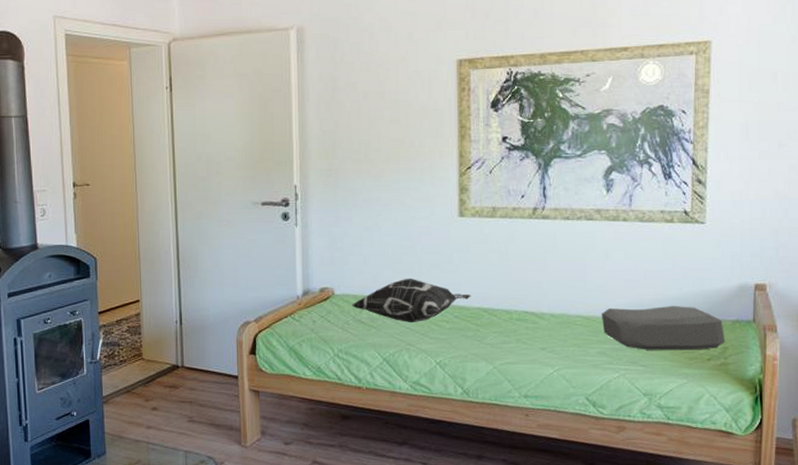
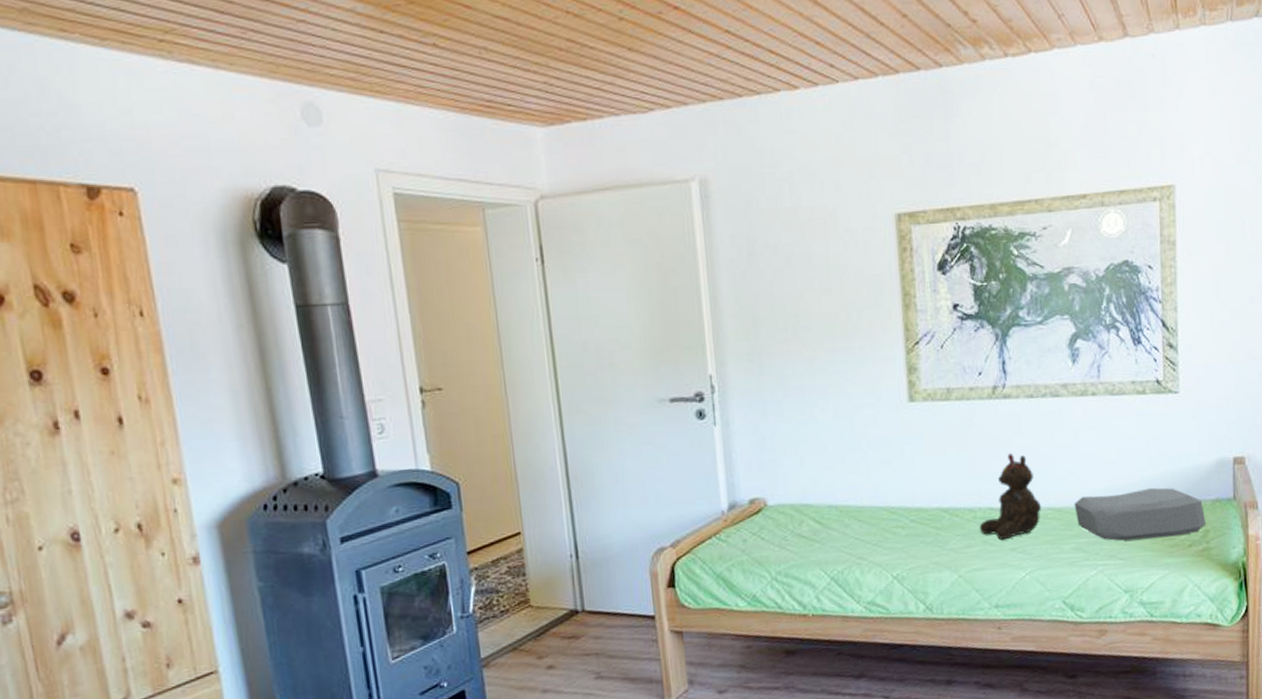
decorative pillow: present [352,278,471,322] -> none [789,478,928,532]
teddy bear: none [514,265,572,339] -> present [979,452,1042,539]

